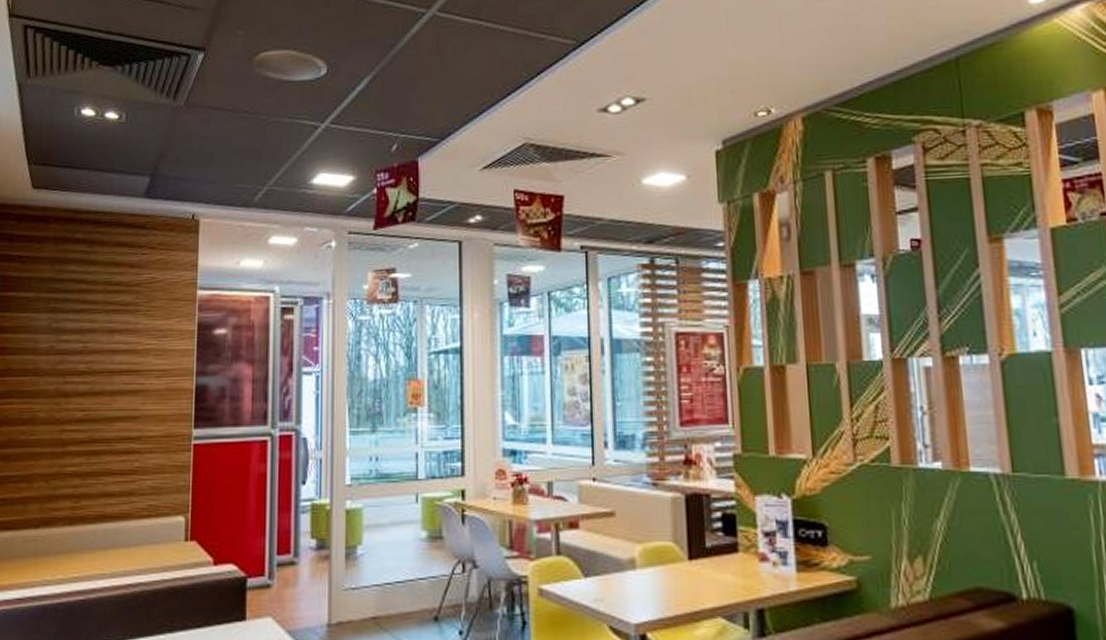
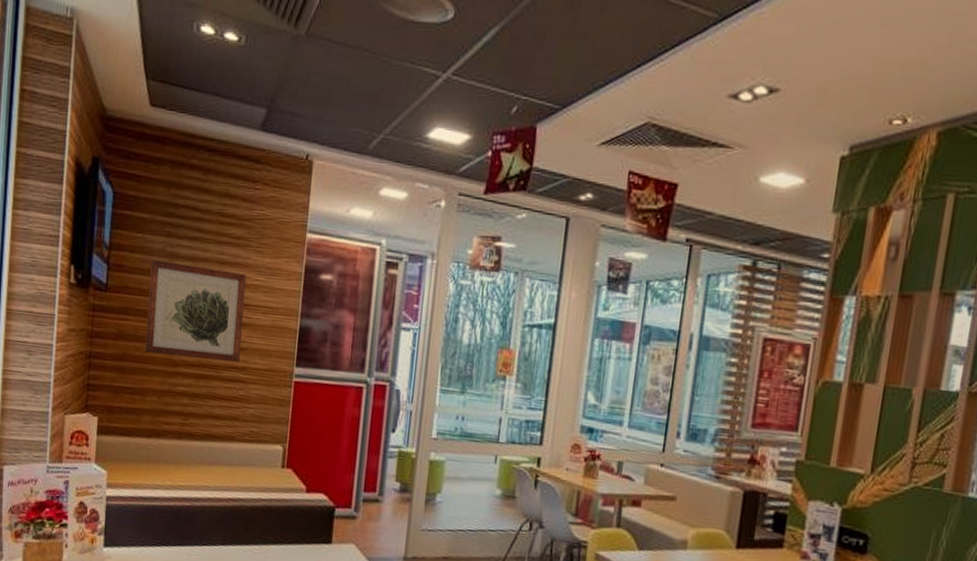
wall art: none [31,337,137,435] -> present [145,260,247,362]

